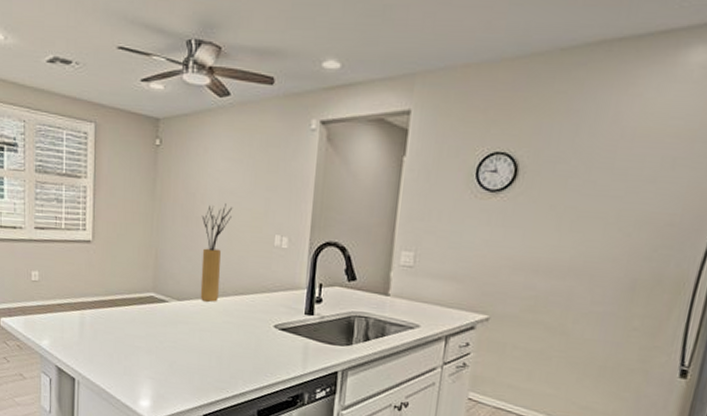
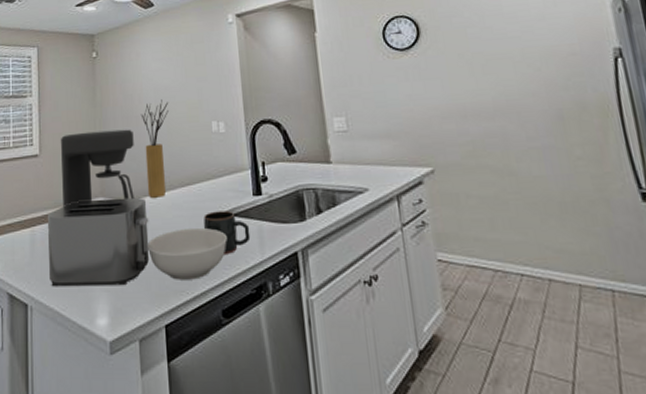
toaster: none [97,293,199,375] -> present [47,197,150,287]
coffee maker: none [114,224,192,299] -> present [61,129,134,207]
bowl: none [193,334,273,381] -> present [146,227,227,280]
mug: none [251,323,296,364] -> present [203,211,251,254]

